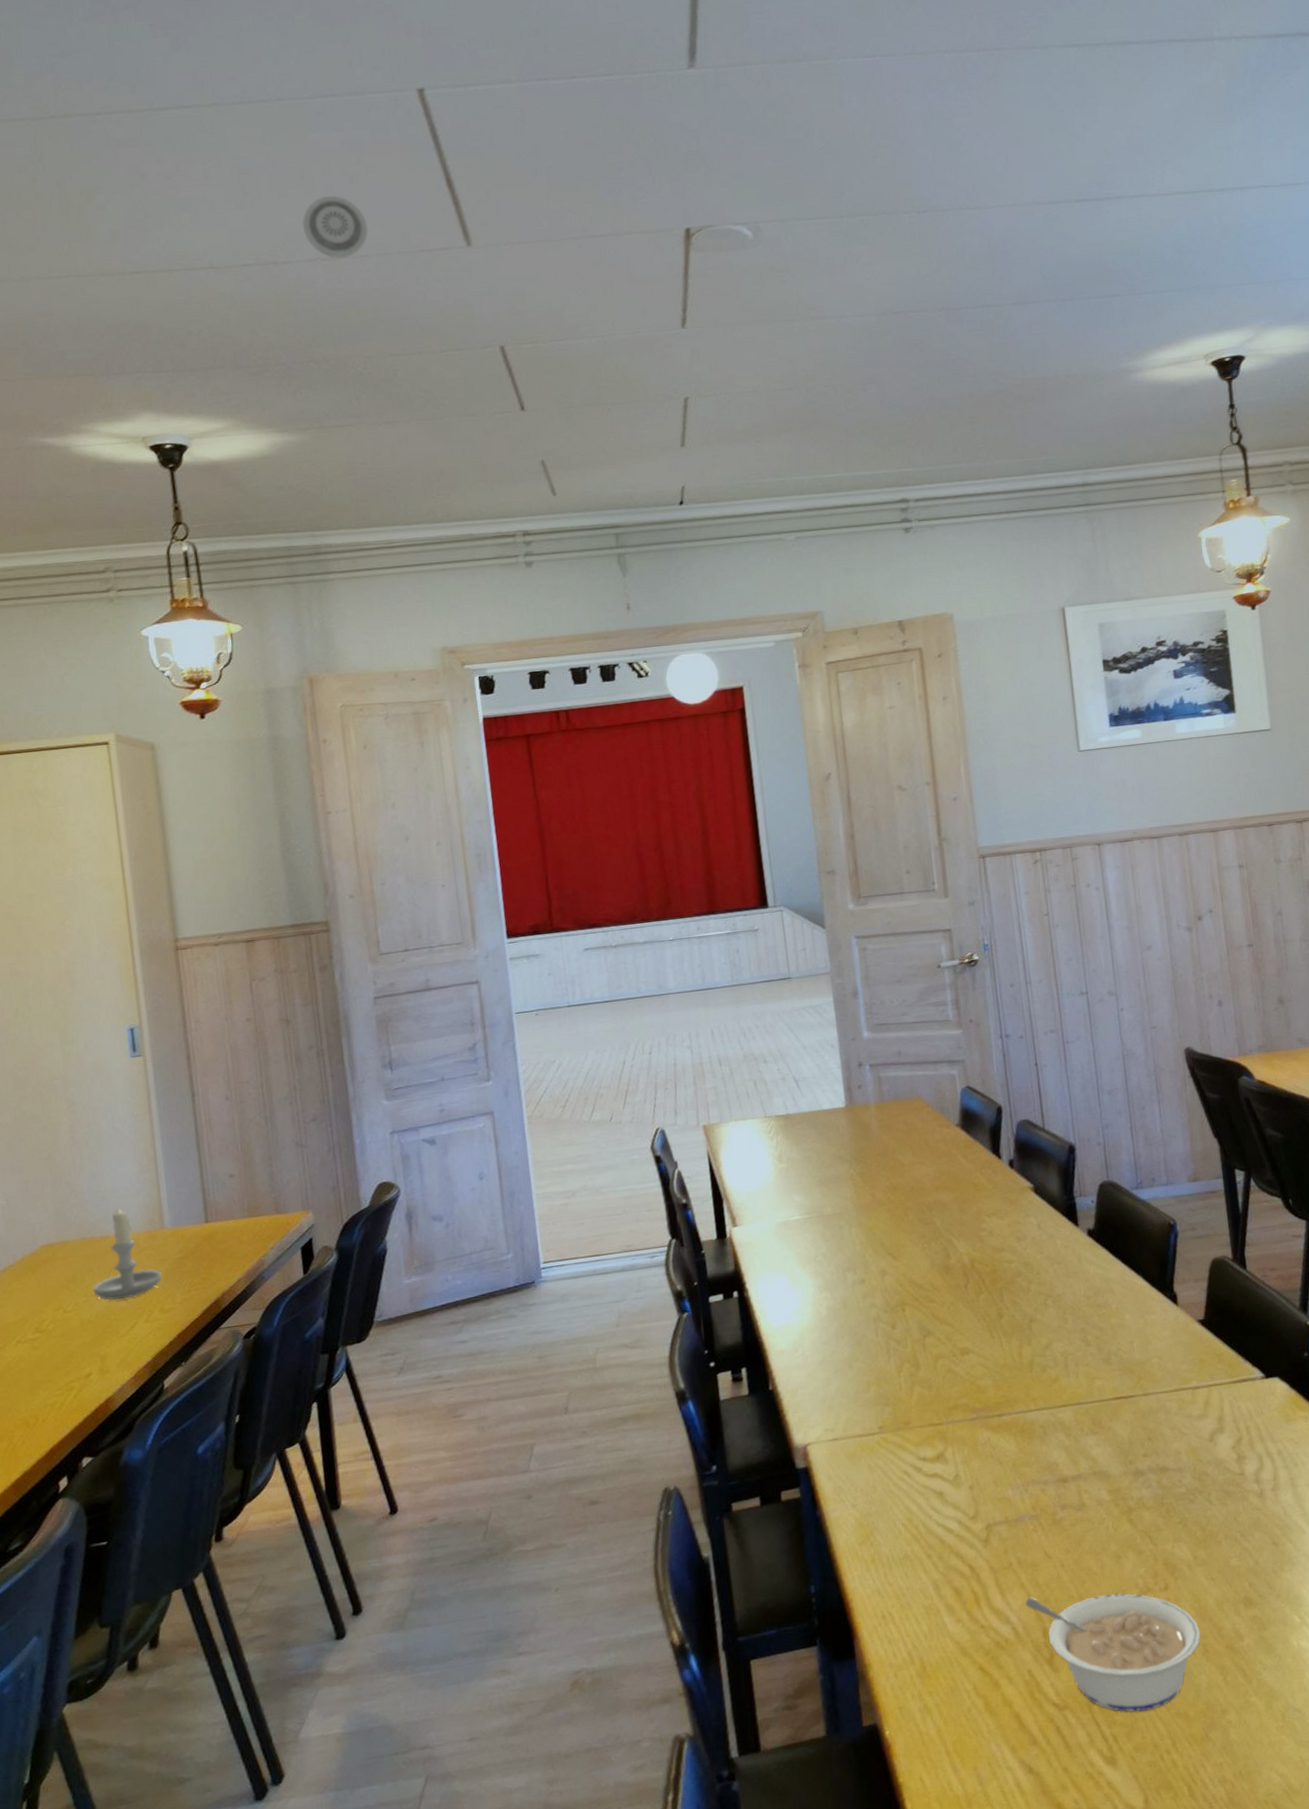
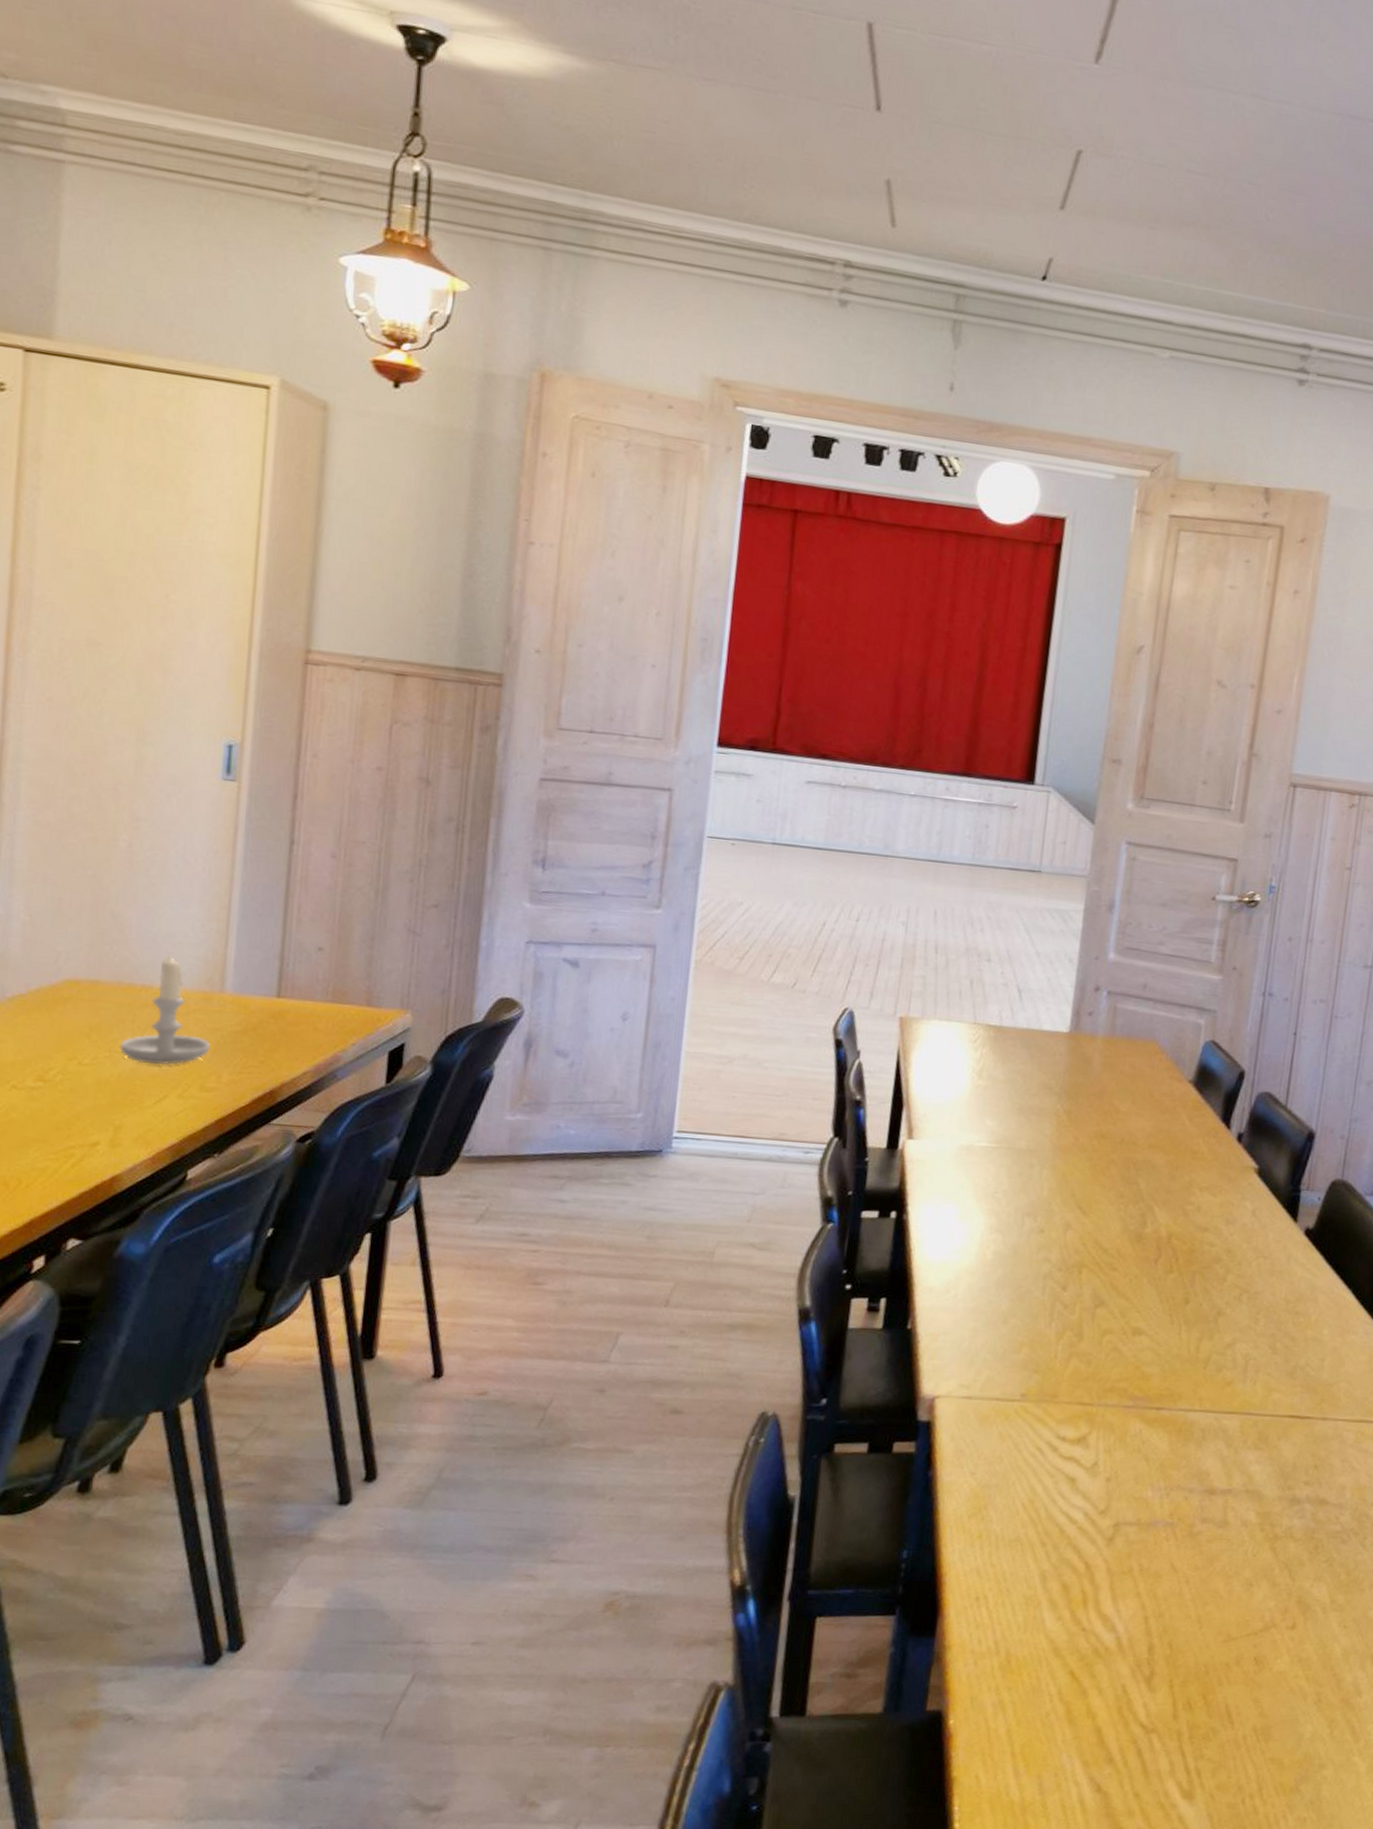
legume: present [1025,1593,1201,1713] -> none [1137,1608,1318,1751]

